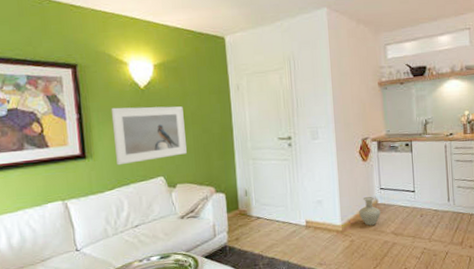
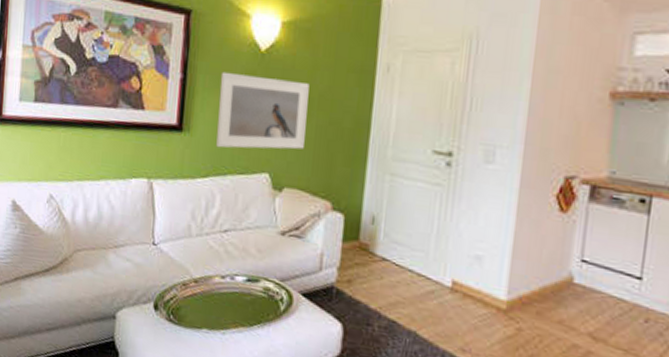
vase: present [359,196,381,226] -> none [538,267,575,315]

